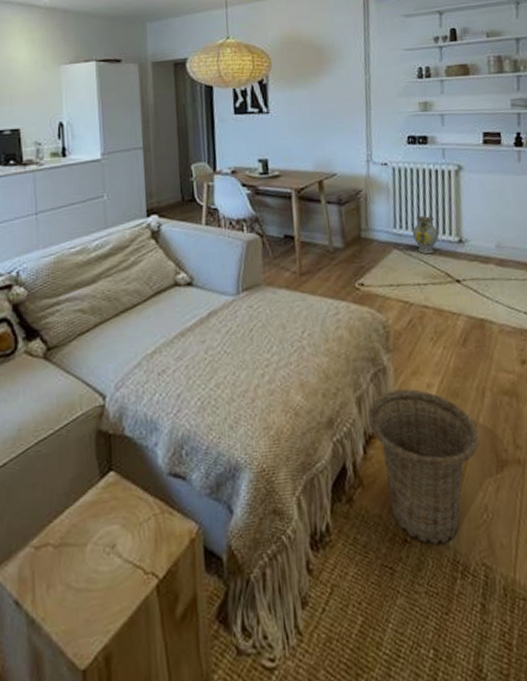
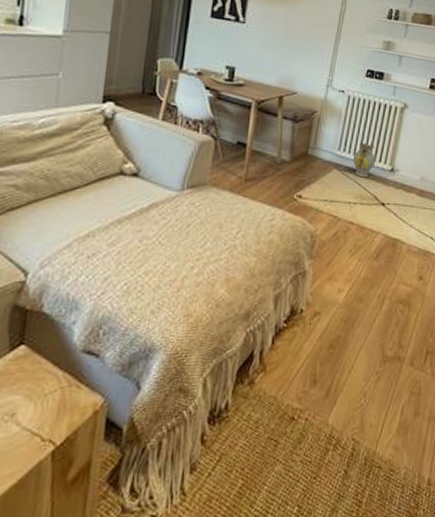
basket: present [367,389,480,544] -> none [281,291,372,422]

